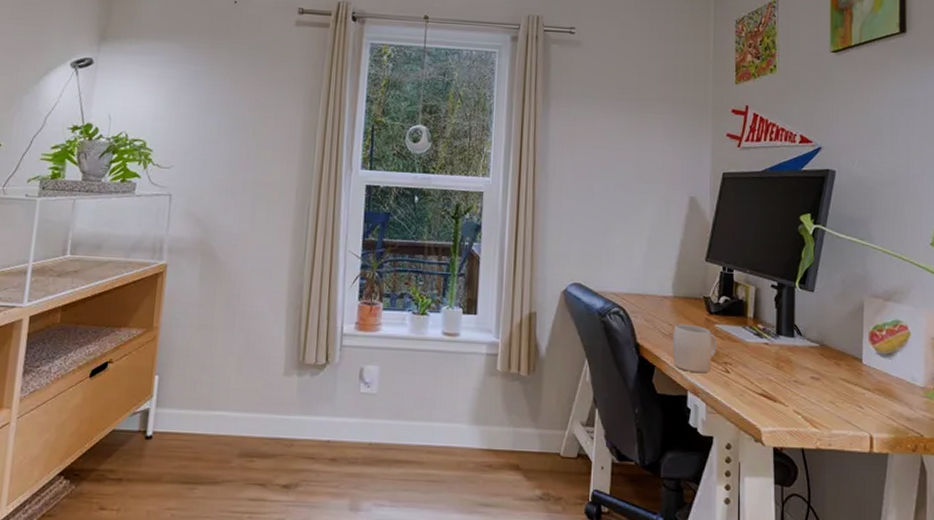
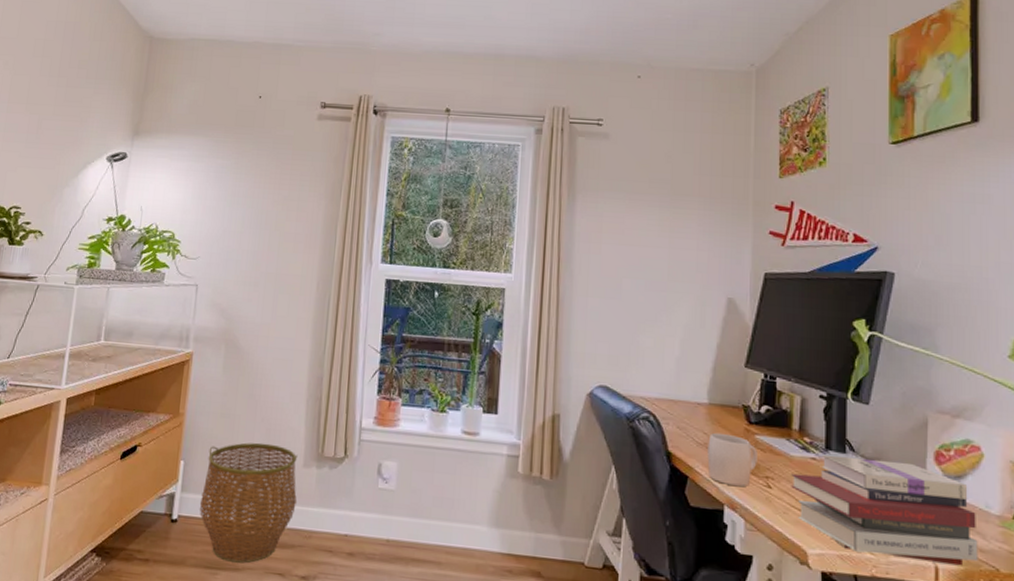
basket: none [175,353,278,476] -> present [199,442,298,563]
books: none [747,339,906,434] -> present [791,454,978,566]

